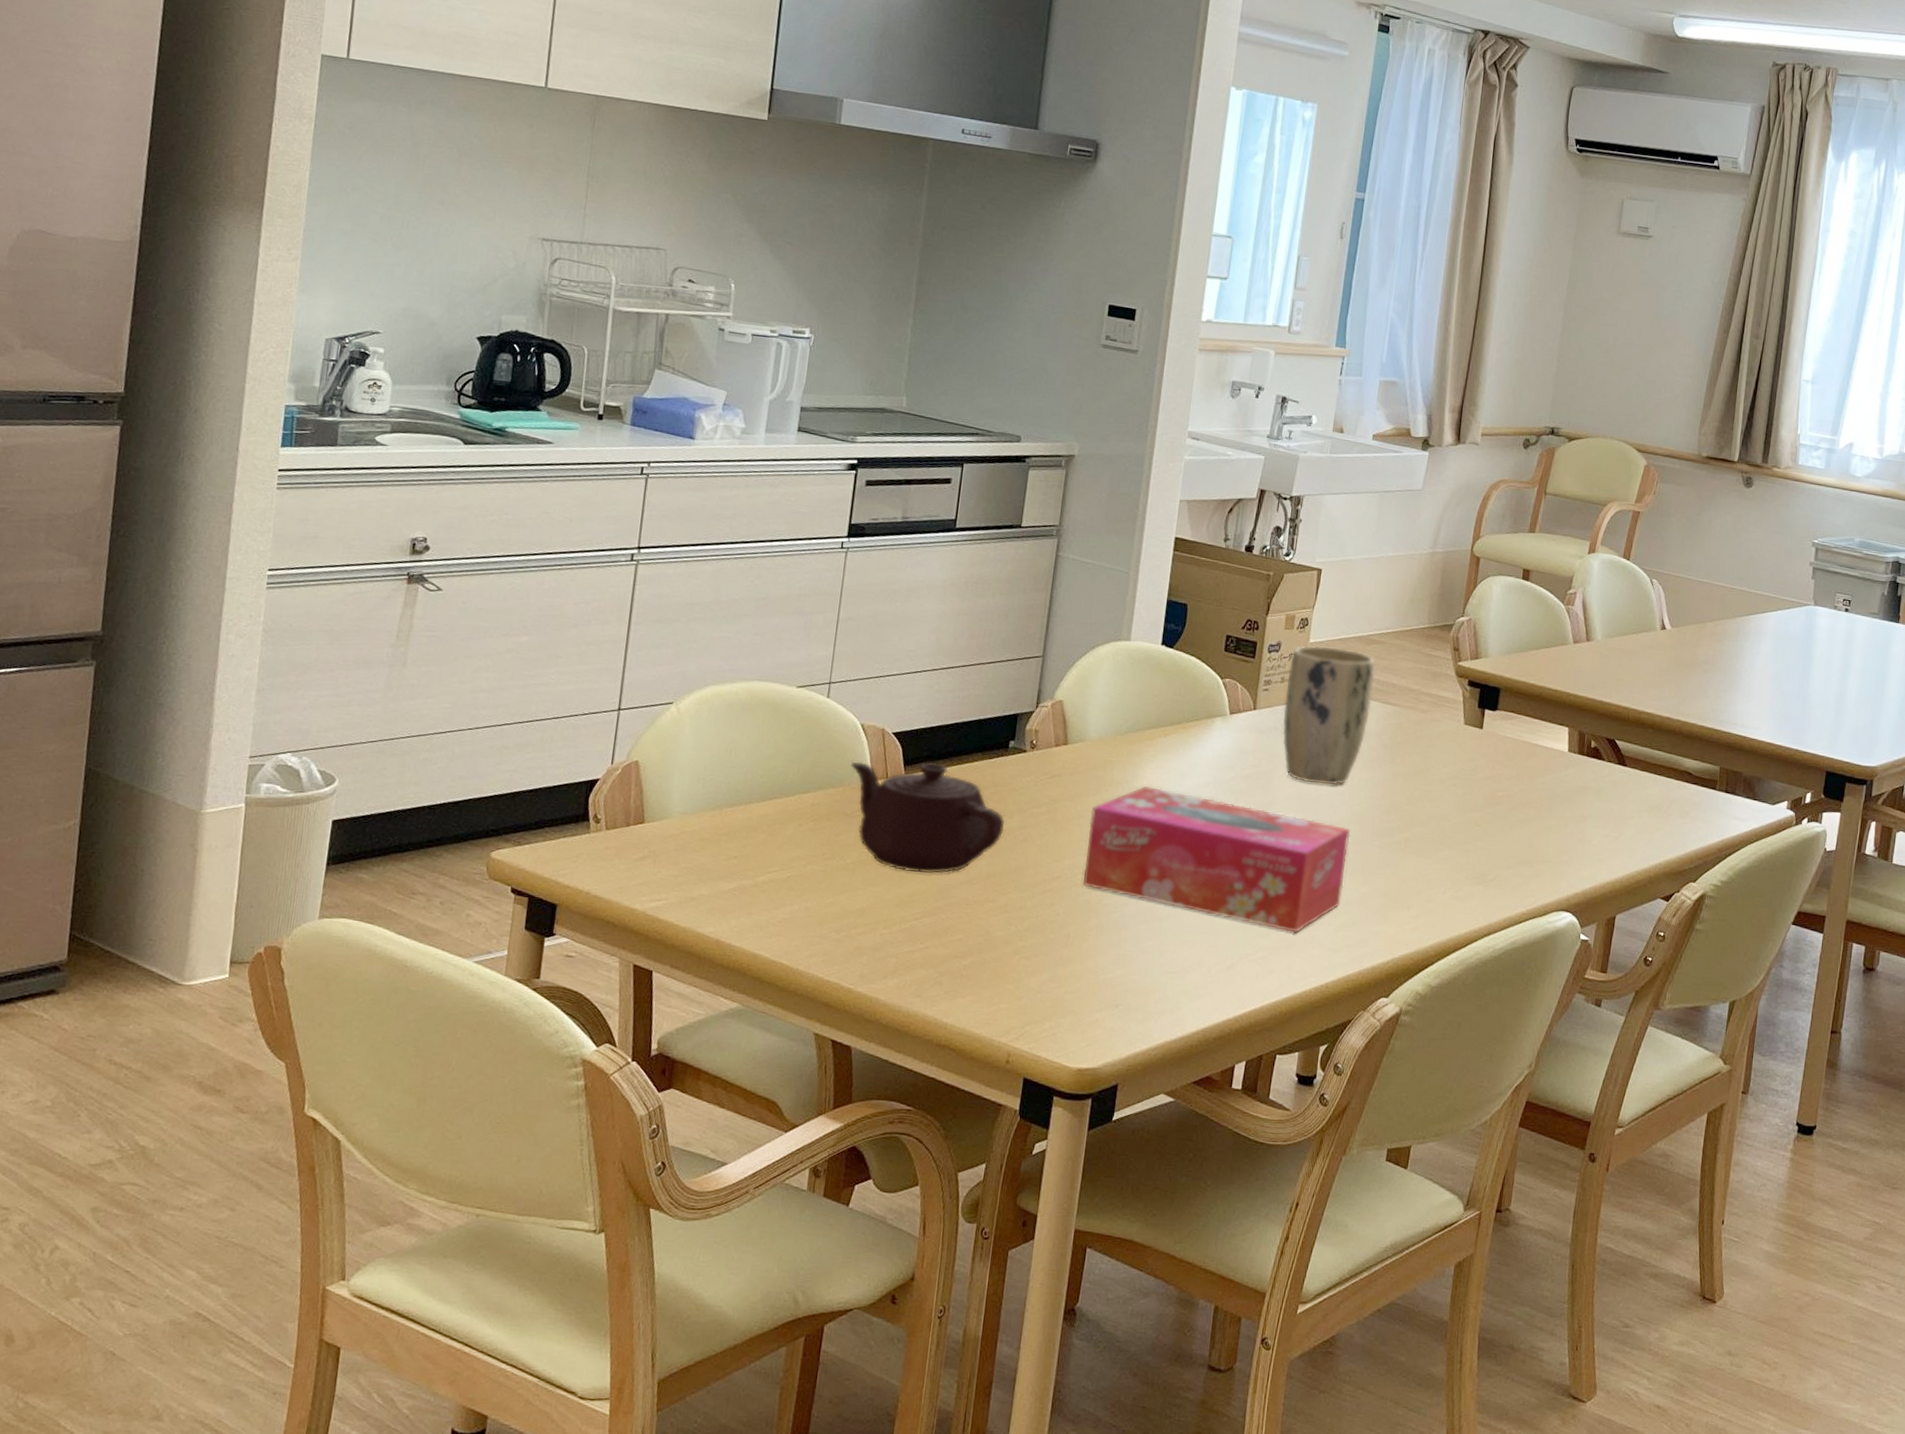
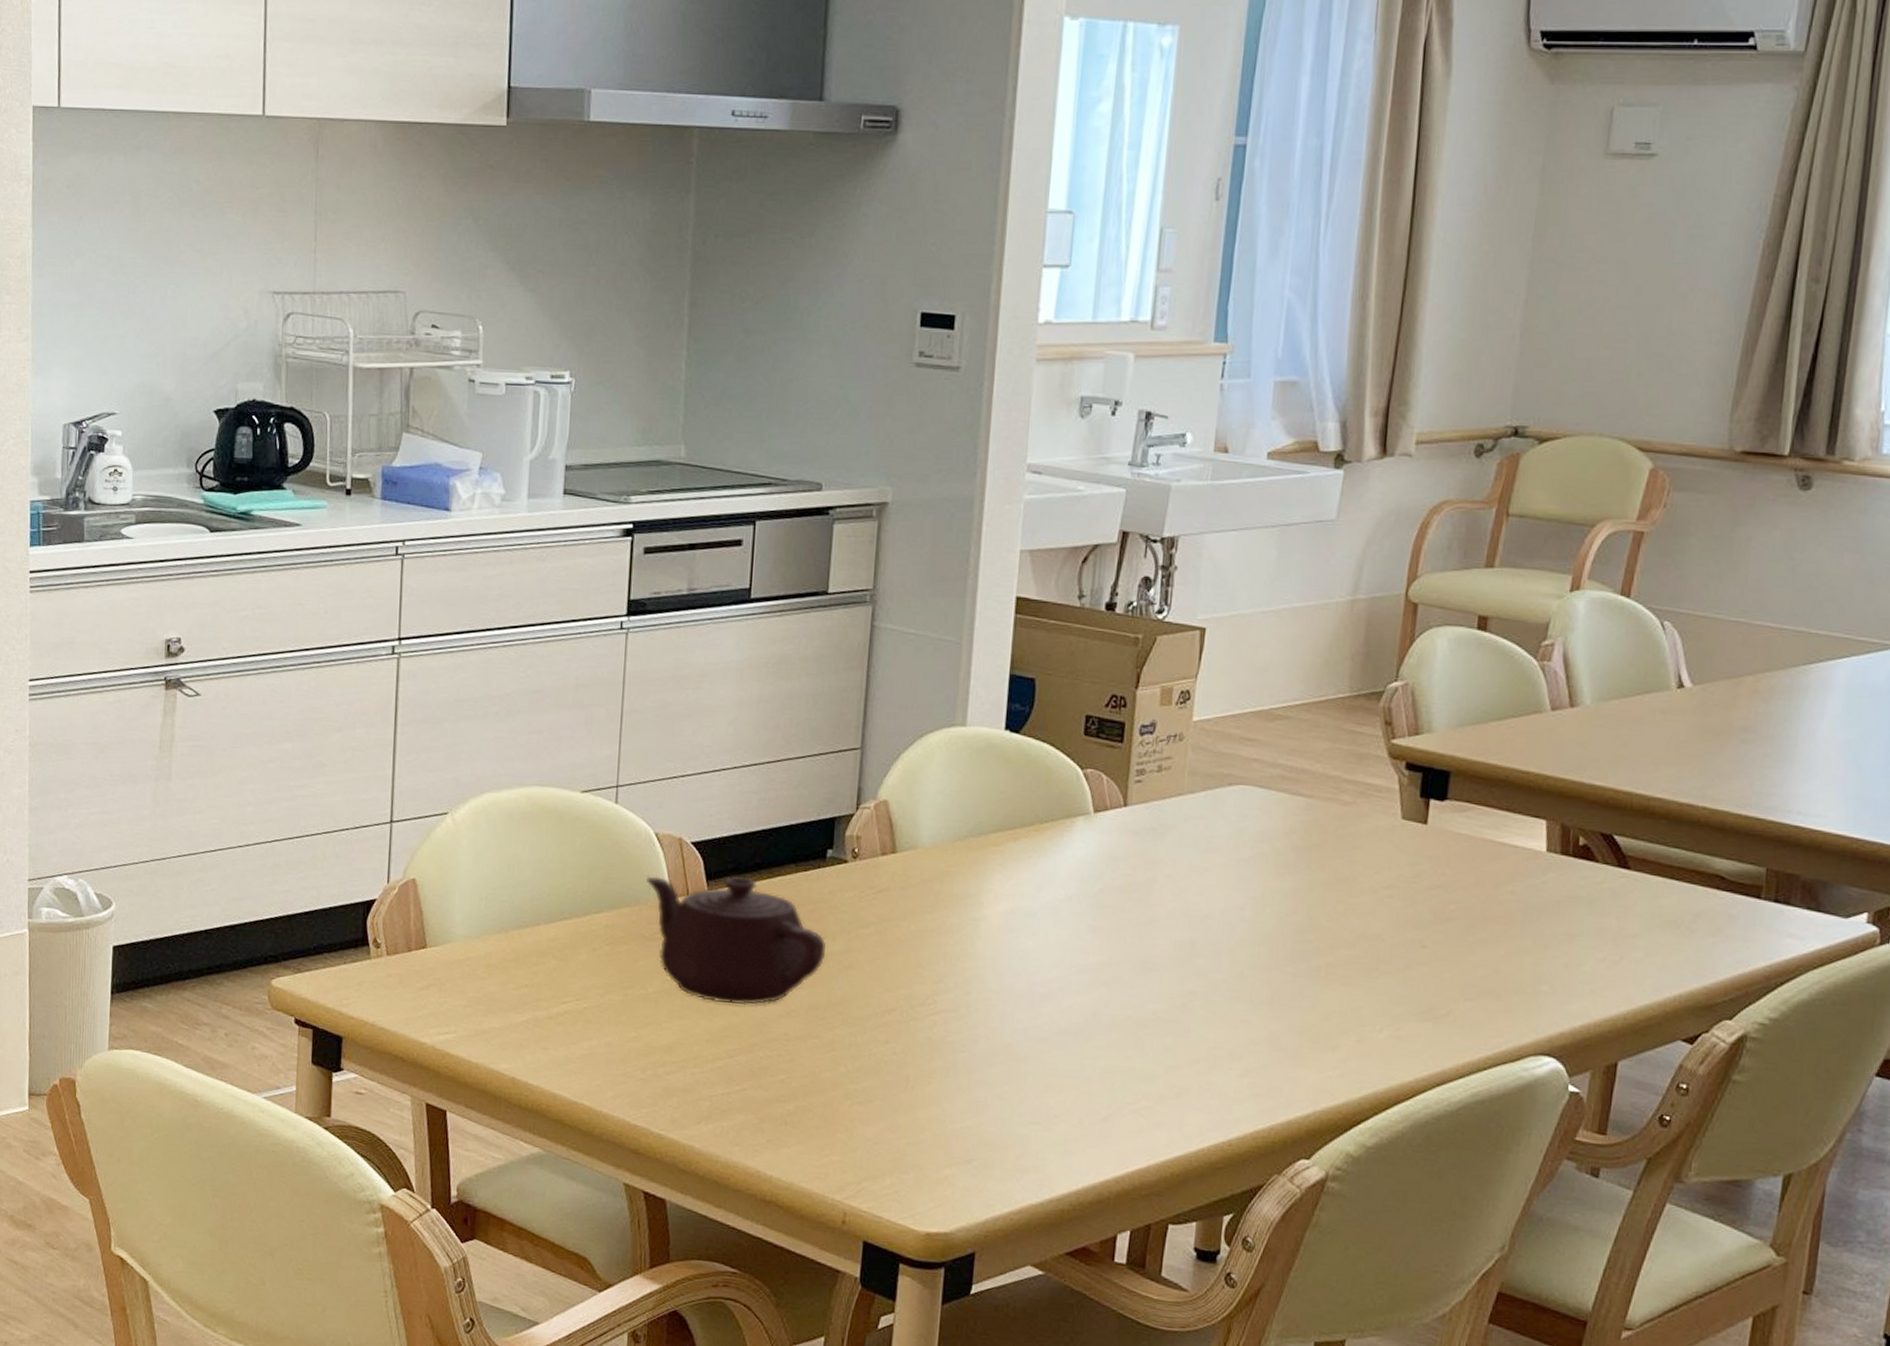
tissue box: present [1082,785,1350,934] -> none [922,900,1254,1080]
plant pot: present [1282,645,1376,786] -> none [1161,724,1281,898]

